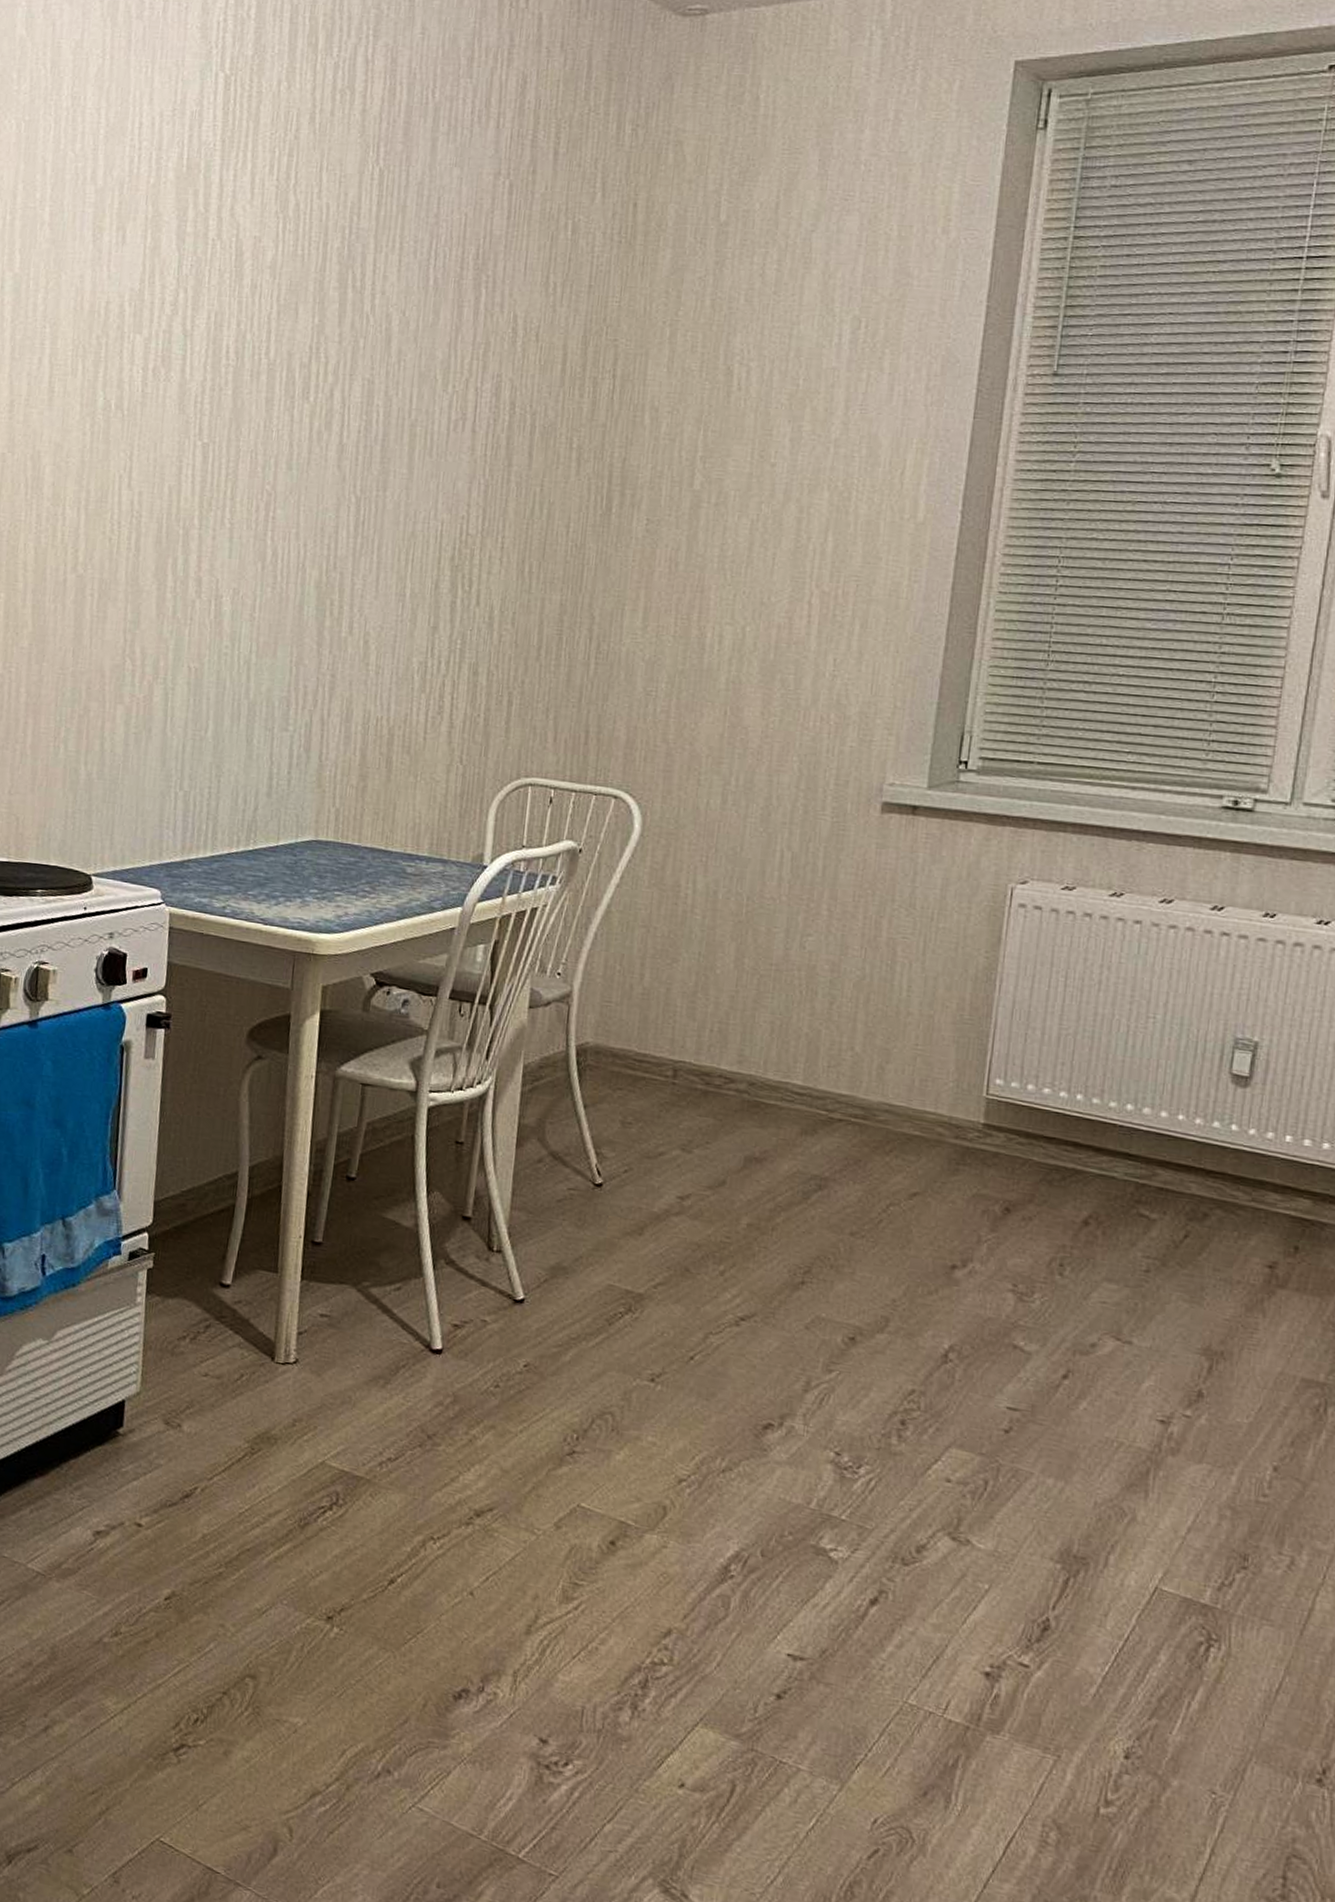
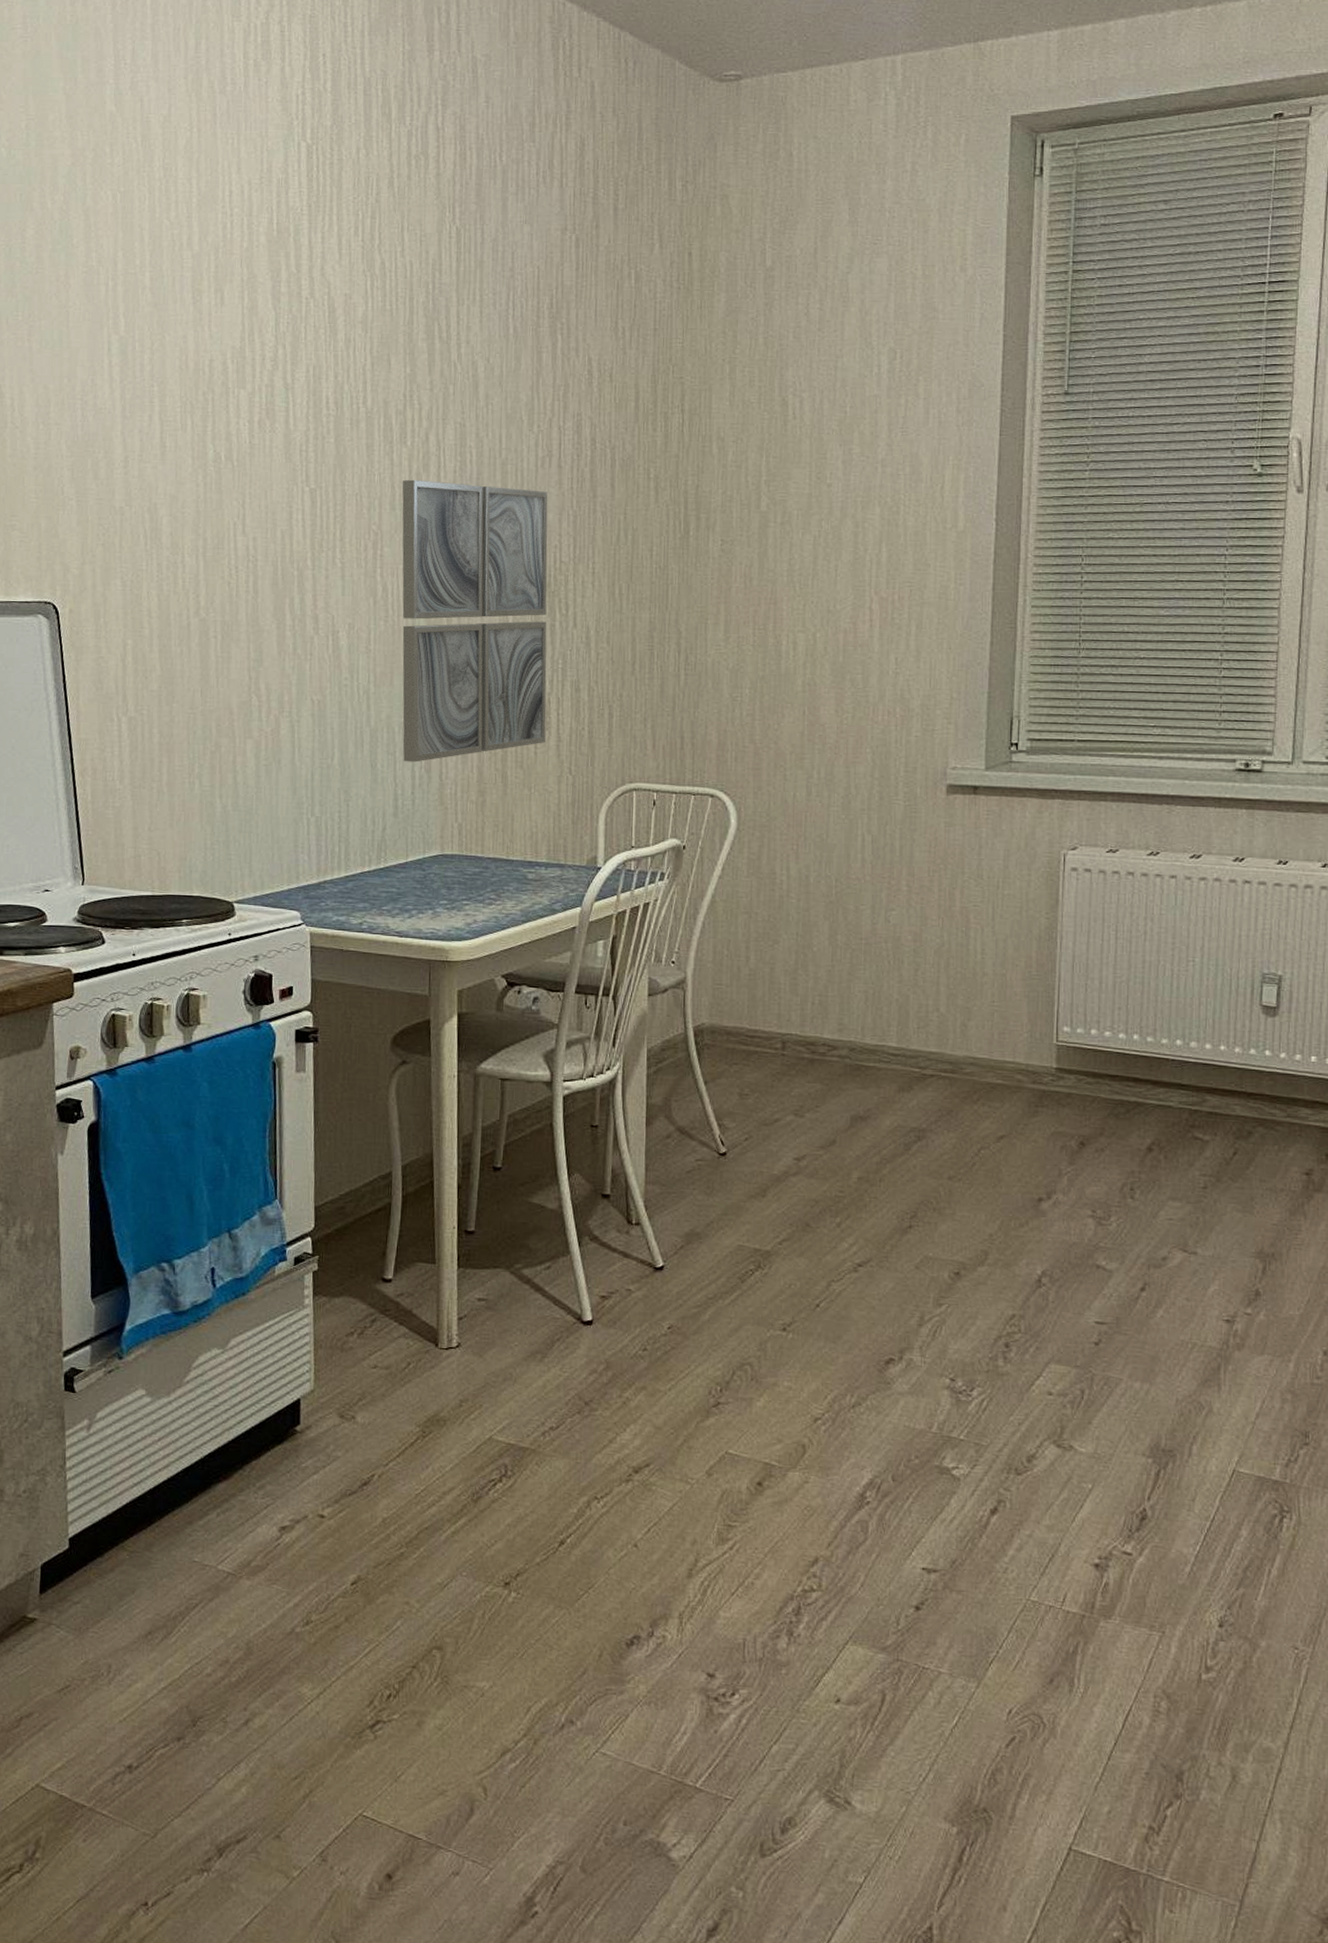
wall art: none [281,438,458,741] -> present [402,479,548,762]

